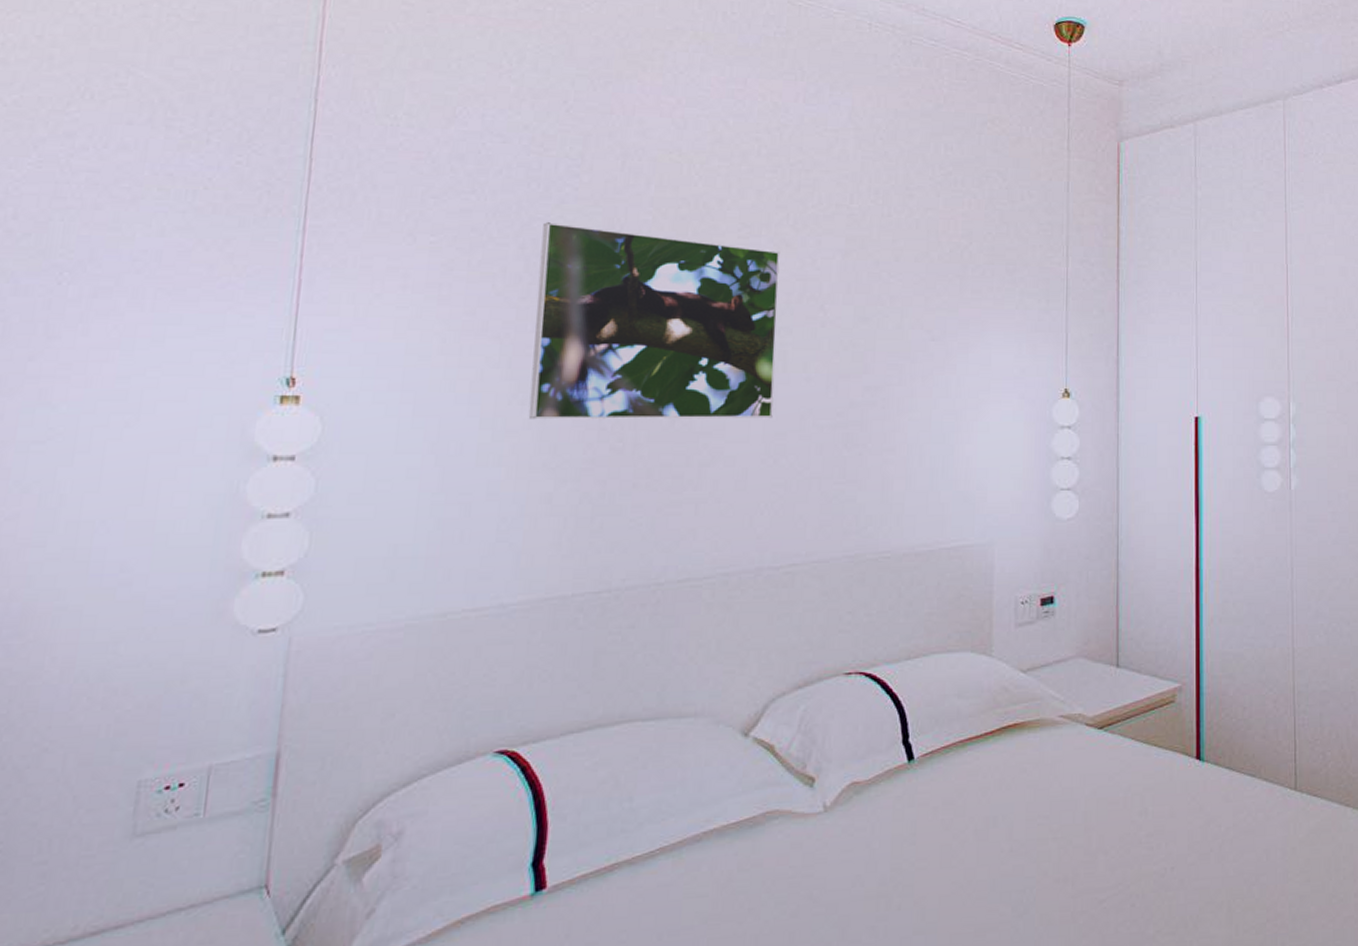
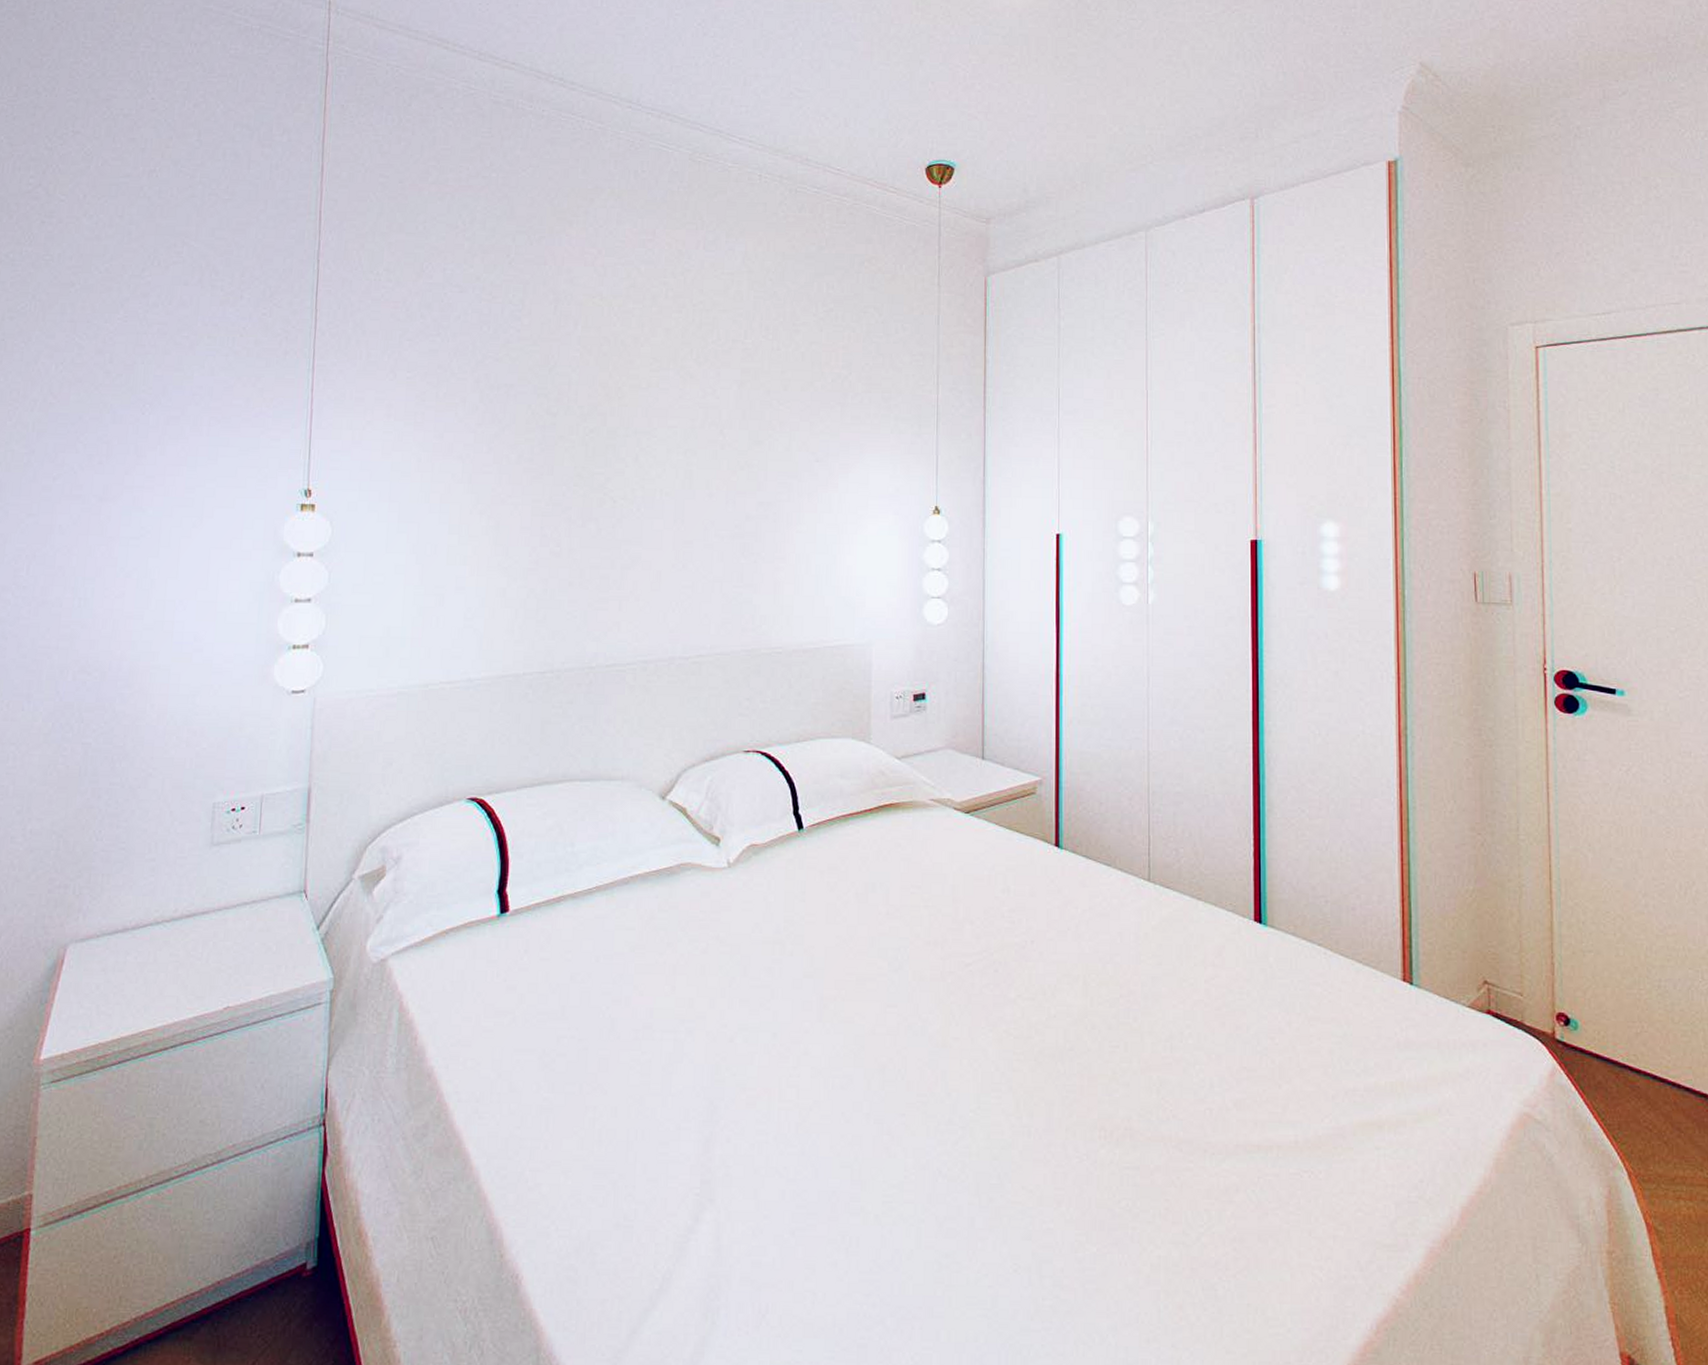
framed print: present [528,222,780,420] -> none [486,360,686,529]

